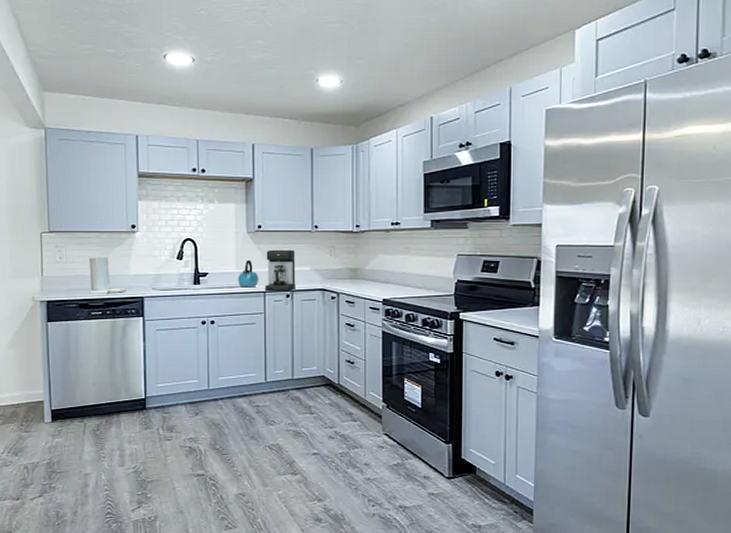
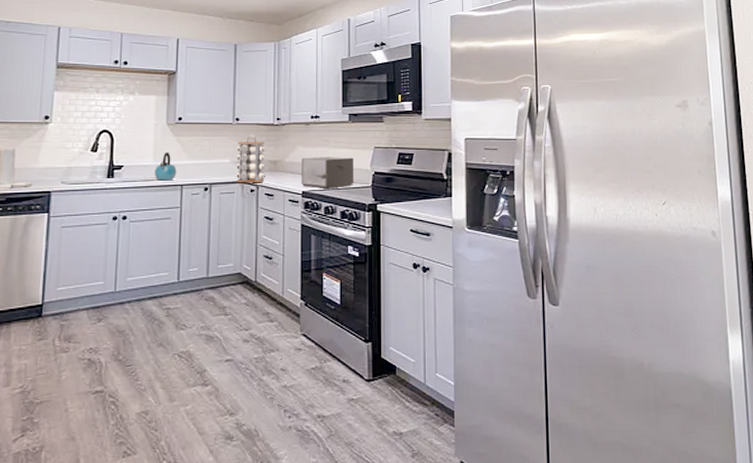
coffee maker: present [265,249,296,292] -> none [183,142,216,185]
spice rack: none [317,242,345,291] -> present [236,134,266,183]
toaster: none [382,265,435,296] -> present [301,157,353,188]

